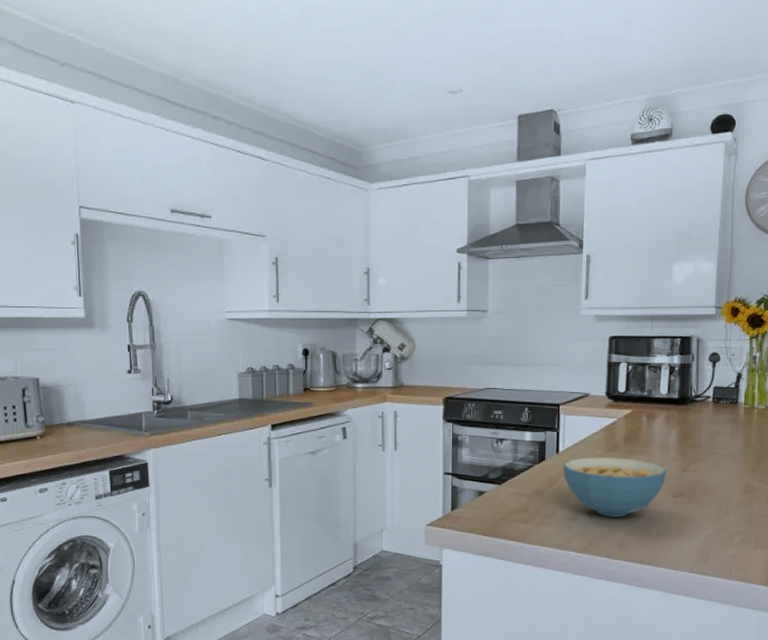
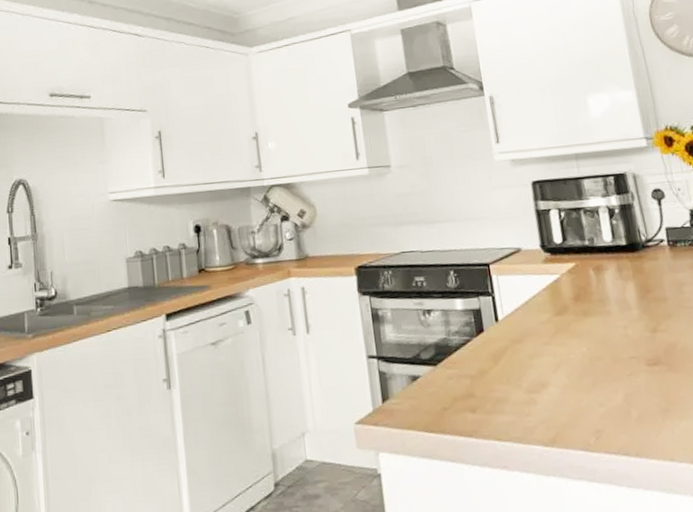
cereal bowl: present [562,457,667,517] -> none [505,321,634,397]

